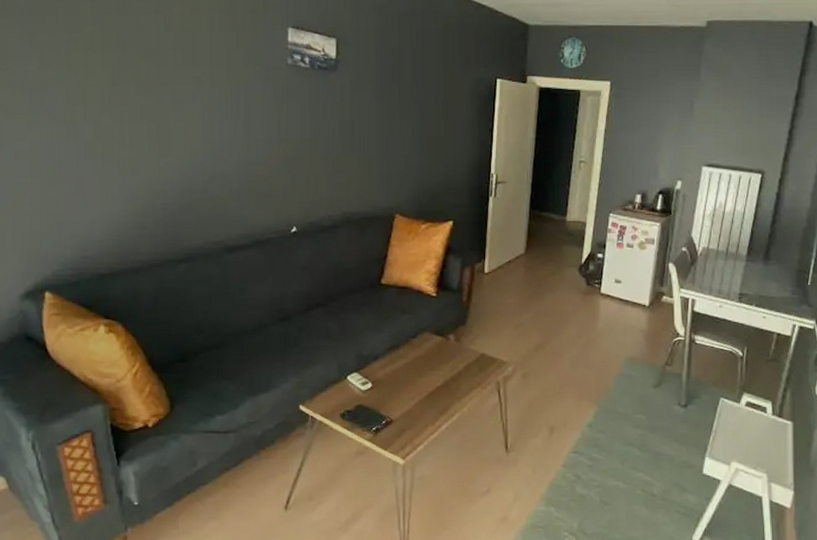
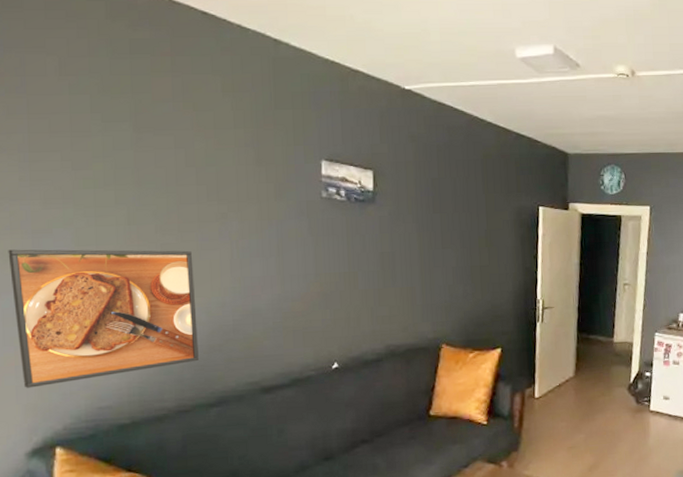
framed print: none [9,106,170,235] -> present [8,249,199,388]

